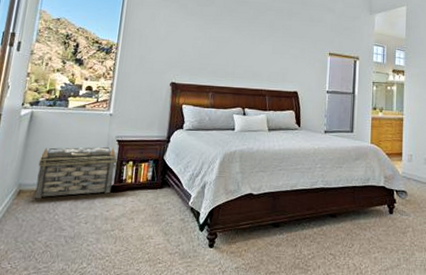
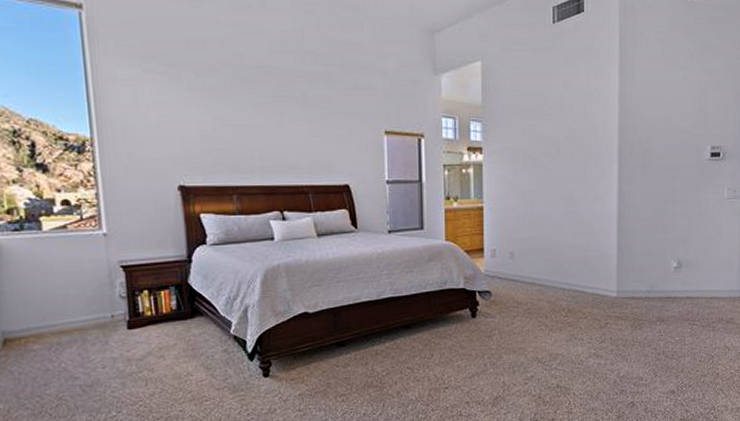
basket: present [34,146,117,199] -> none [20,274,128,347]

